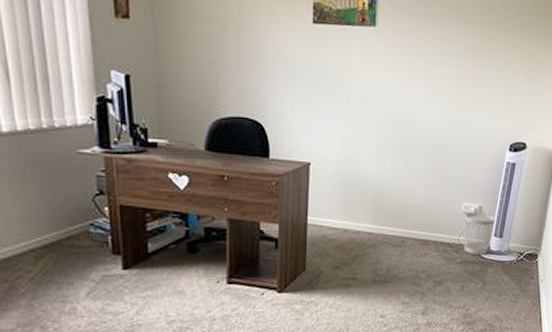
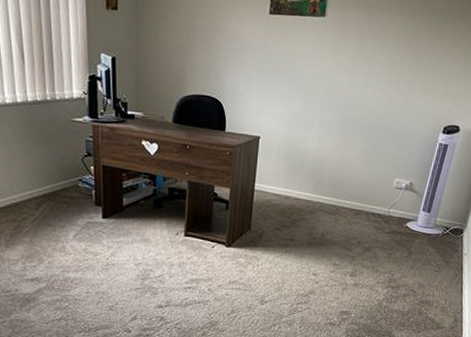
wastebasket: present [464,213,496,255] -> none [393,188,425,227]

